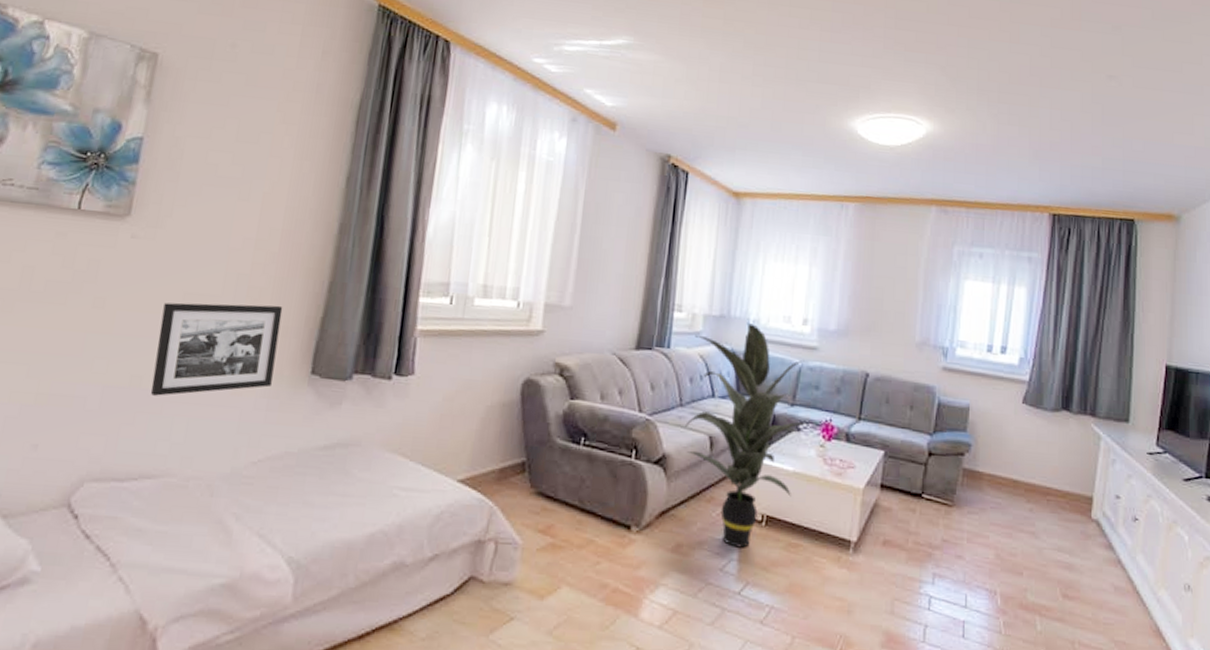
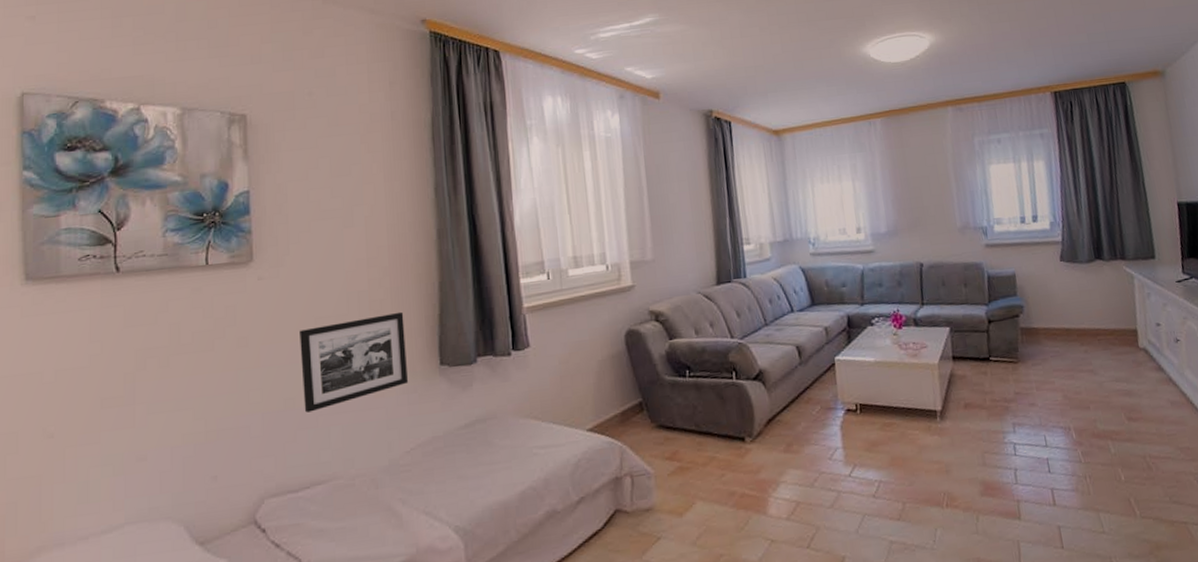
indoor plant: present [685,323,810,548] -> none [766,241,881,437]

